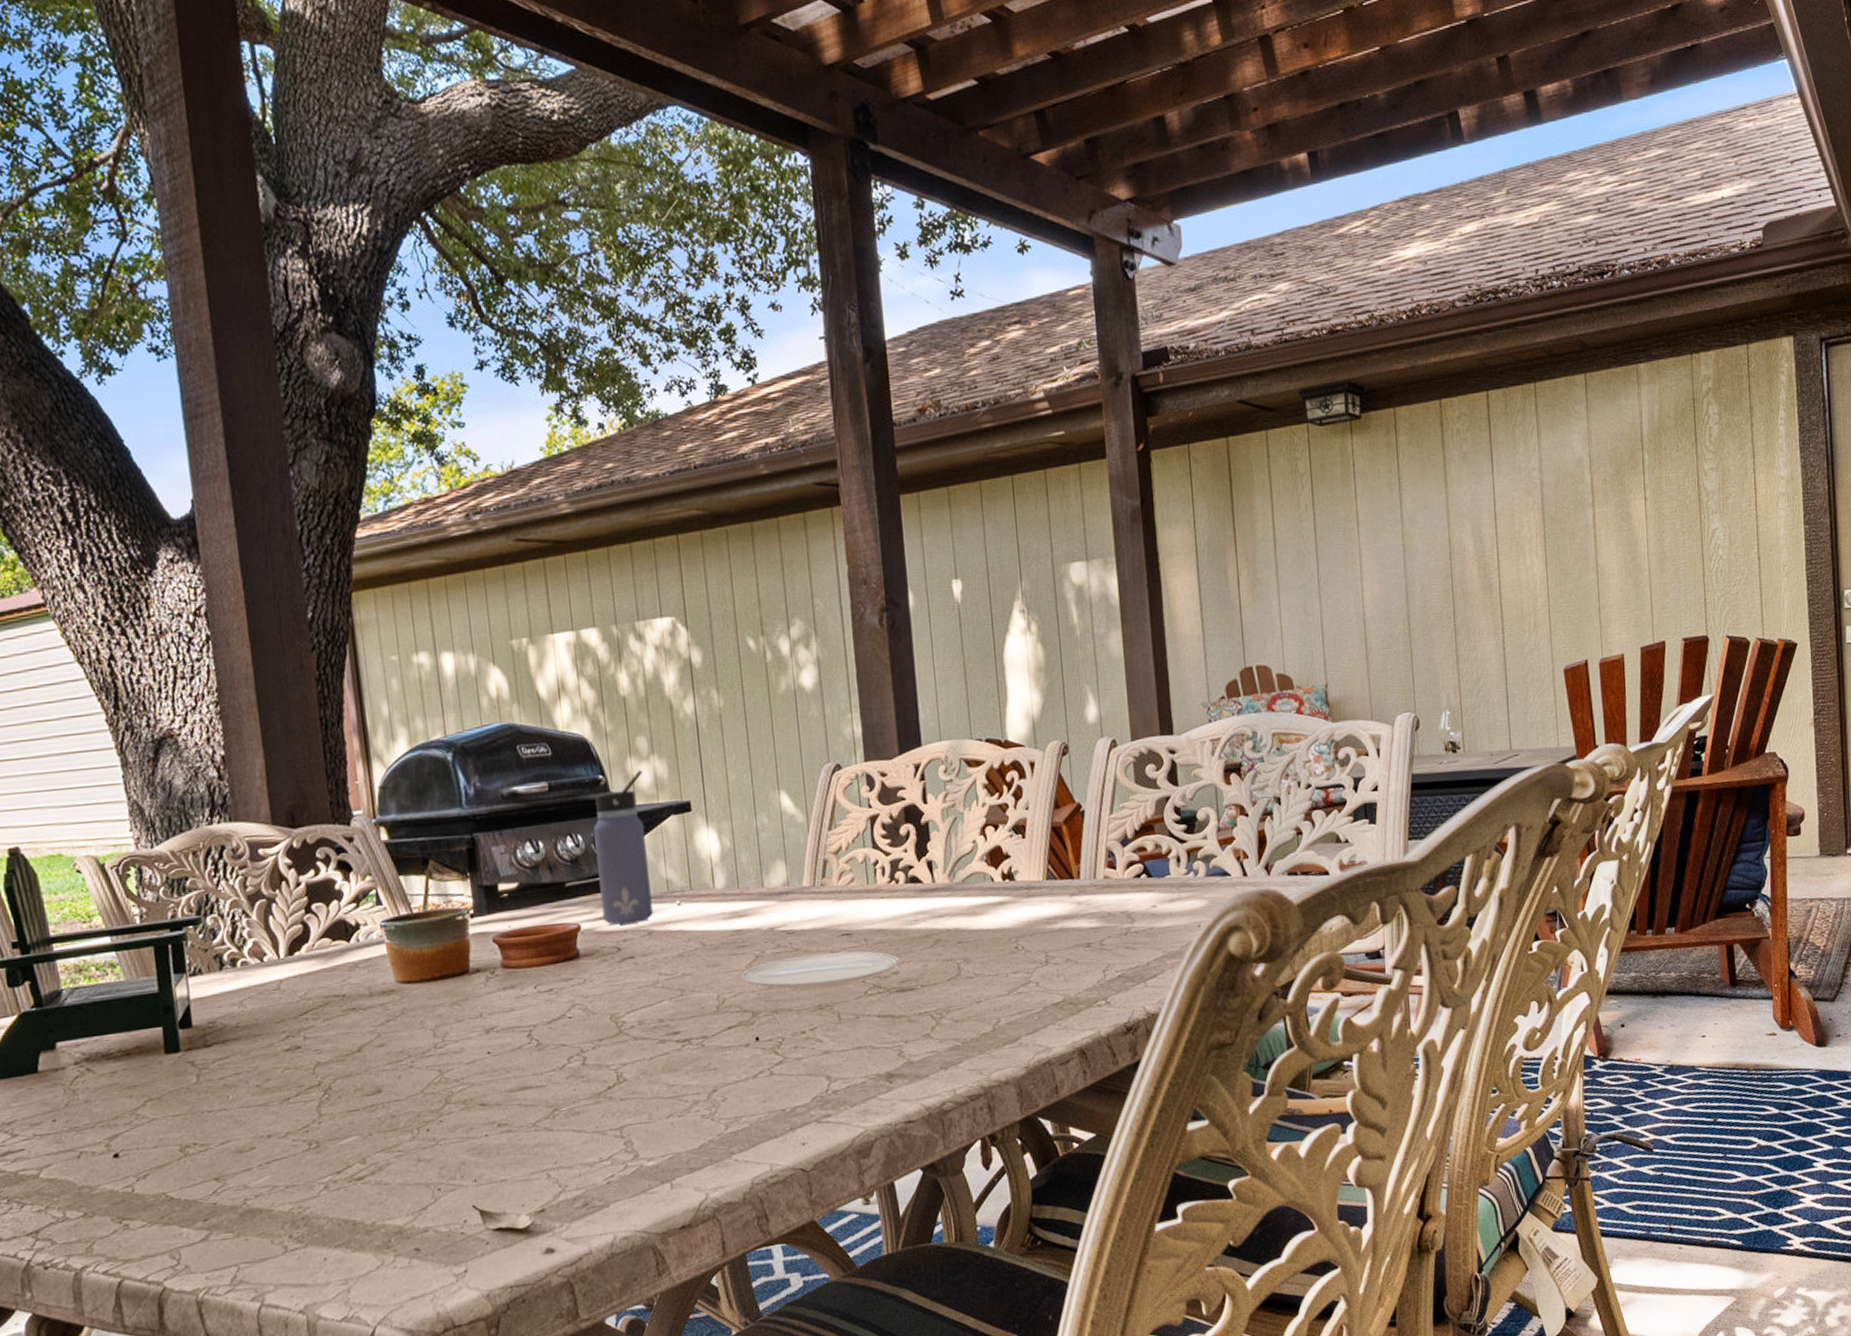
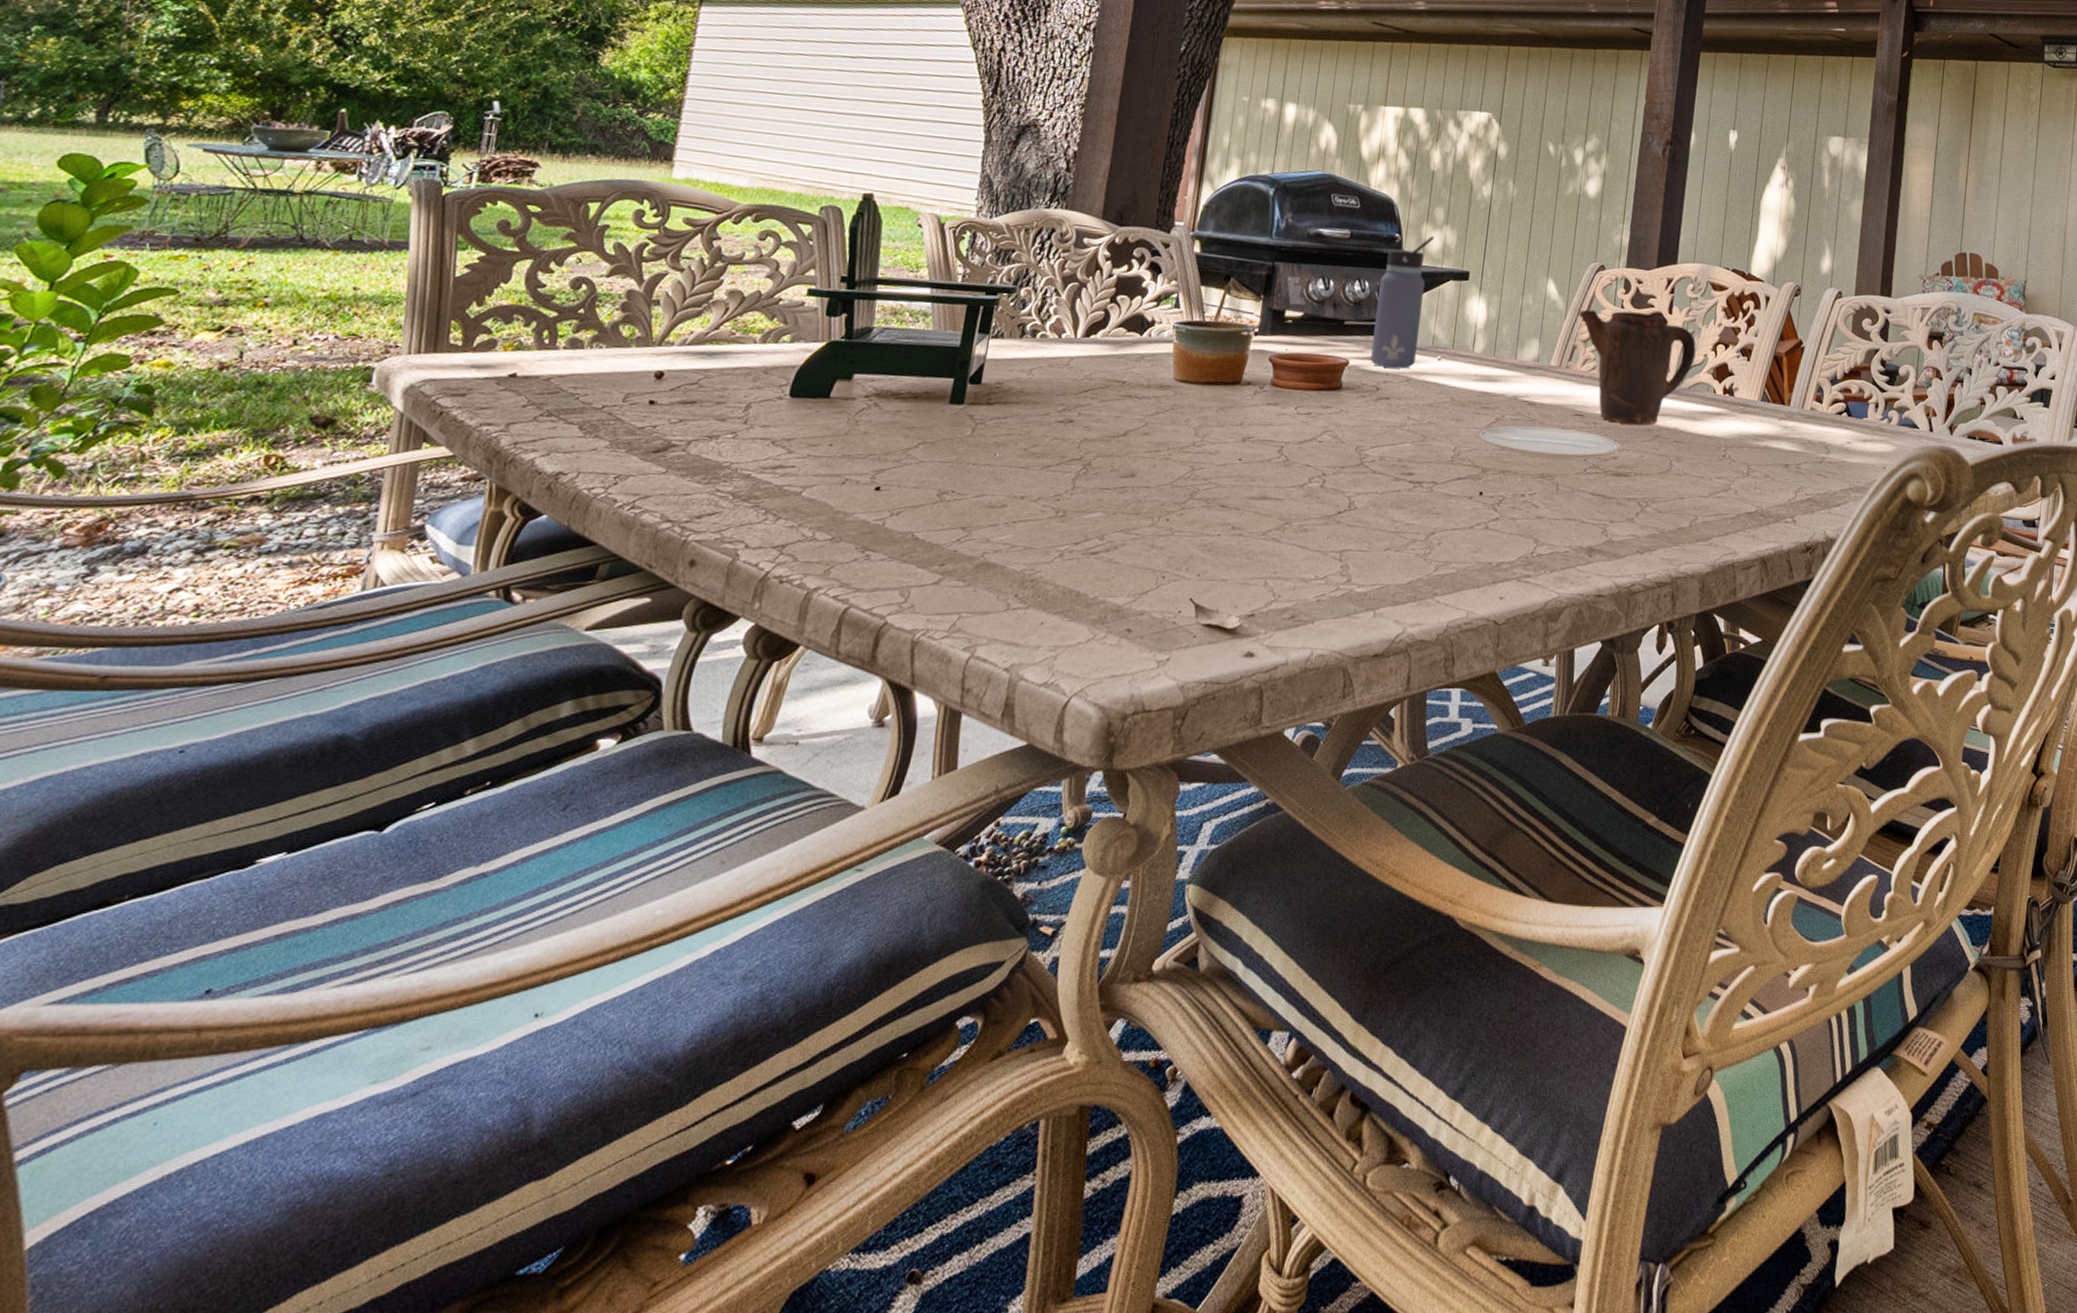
pitcher: none [820,807,963,935] -> present [1577,309,1696,425]

